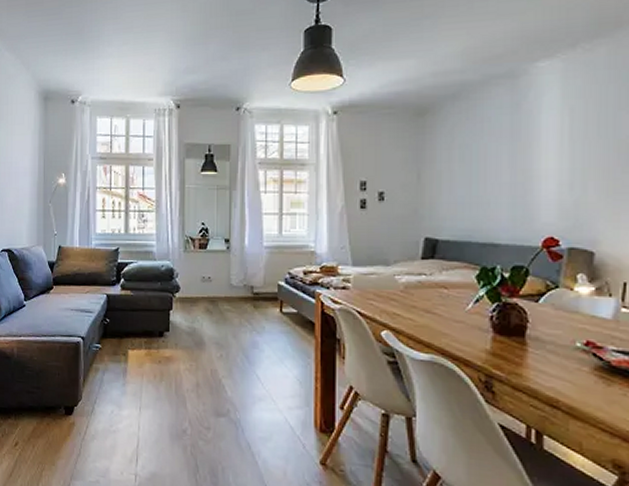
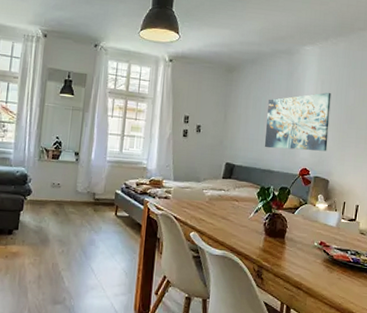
wall art: none [481,124,589,213] -> present [264,92,331,152]

